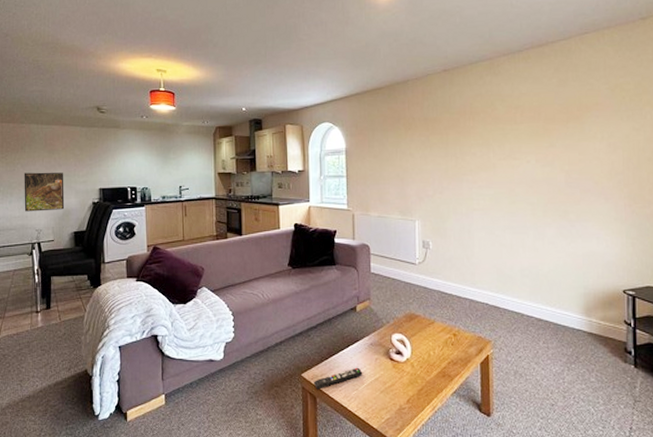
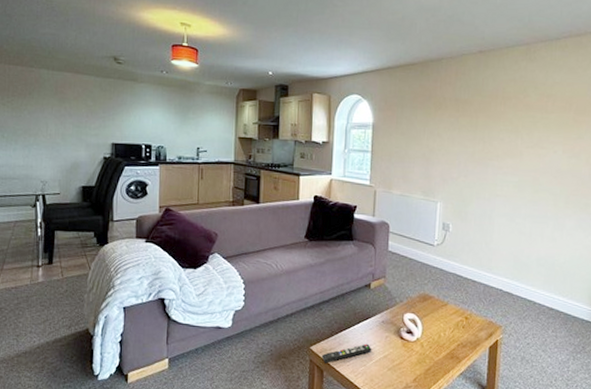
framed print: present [24,172,65,212] -> none [29,120,74,162]

